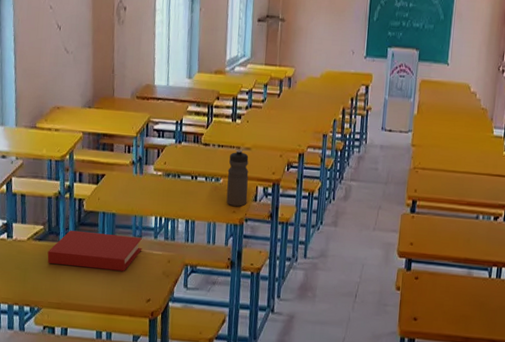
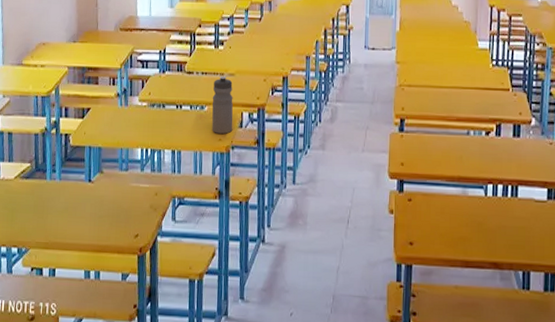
book: present [47,230,142,271] -> none [34,166,129,207]

